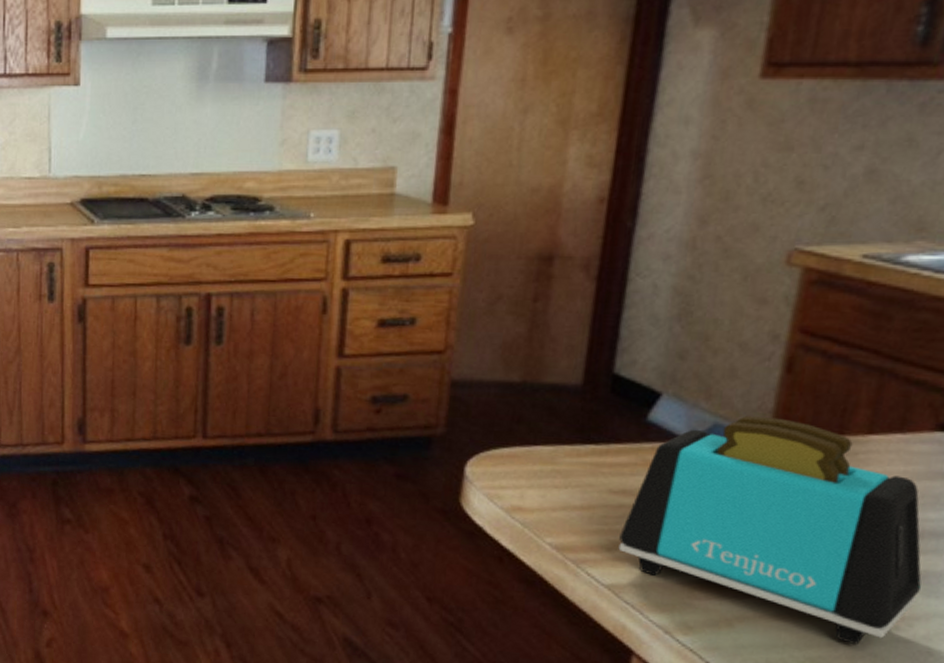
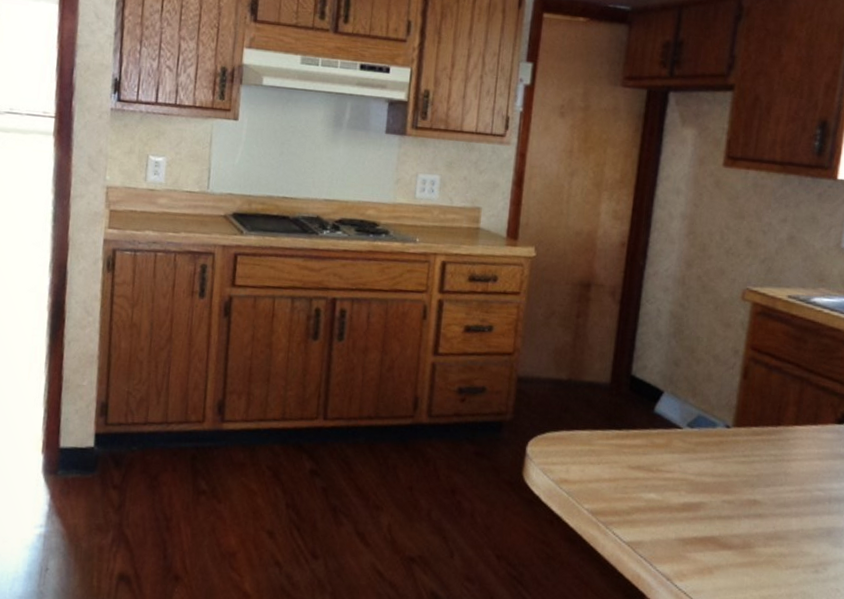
toaster: present [618,415,922,646] -> none [635,409,831,586]

